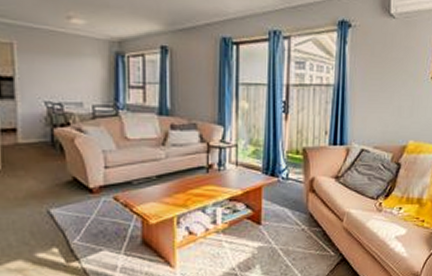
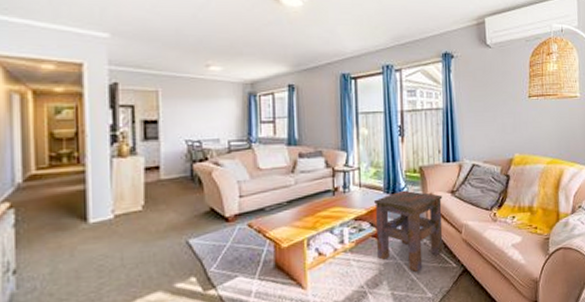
side table: none [251,172,326,257] -> present [374,190,443,272]

